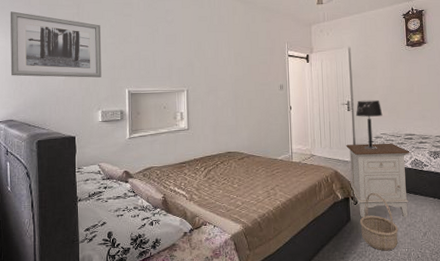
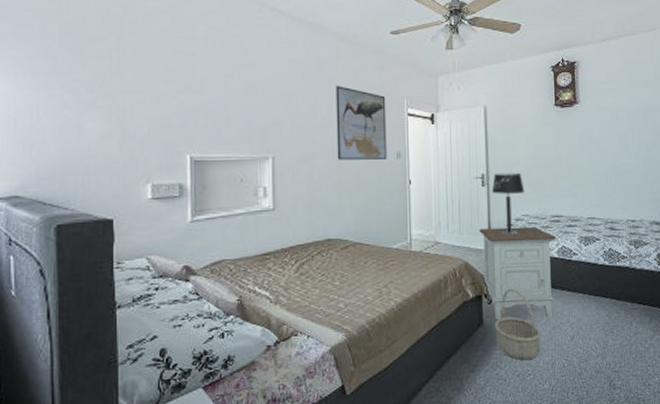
wall art: present [10,11,102,78] -> none [14,42,152,139]
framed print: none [233,35,273,92] -> present [336,86,387,160]

